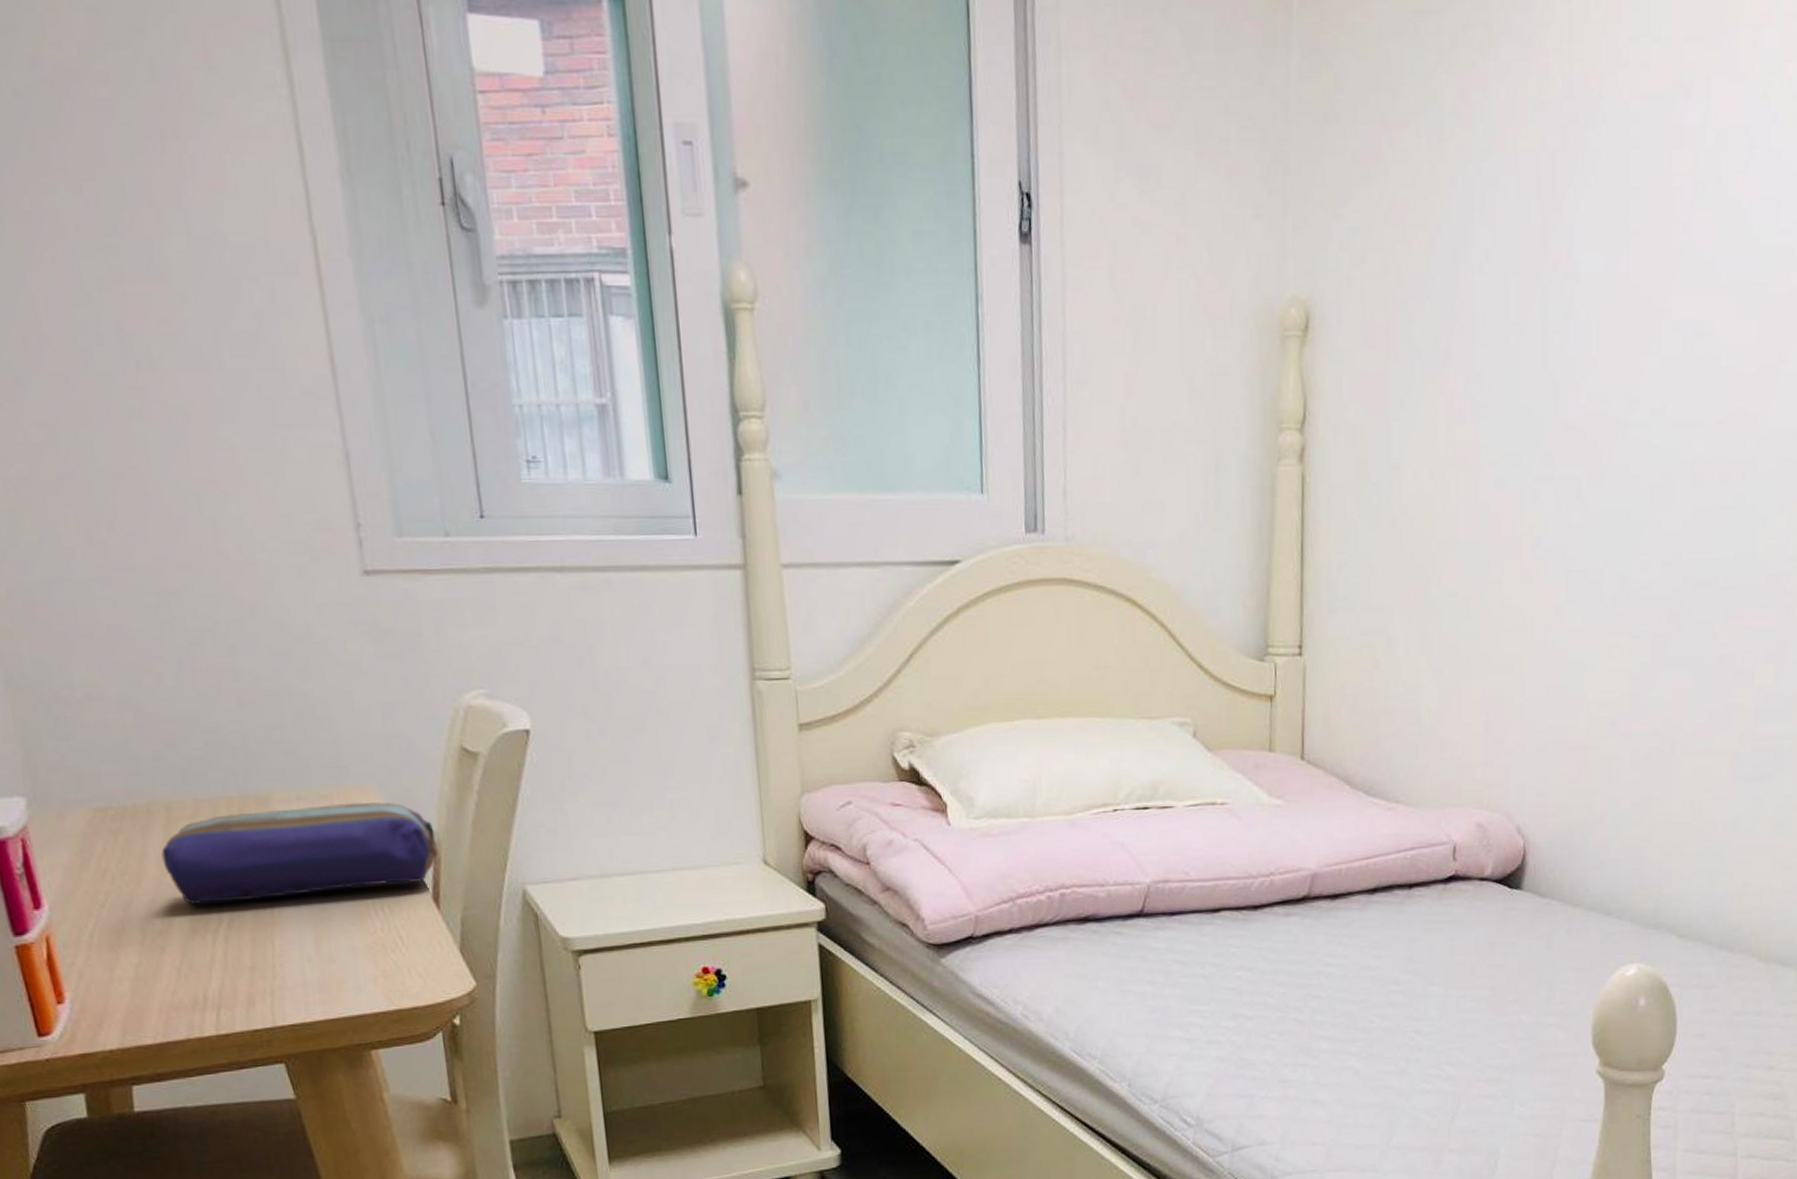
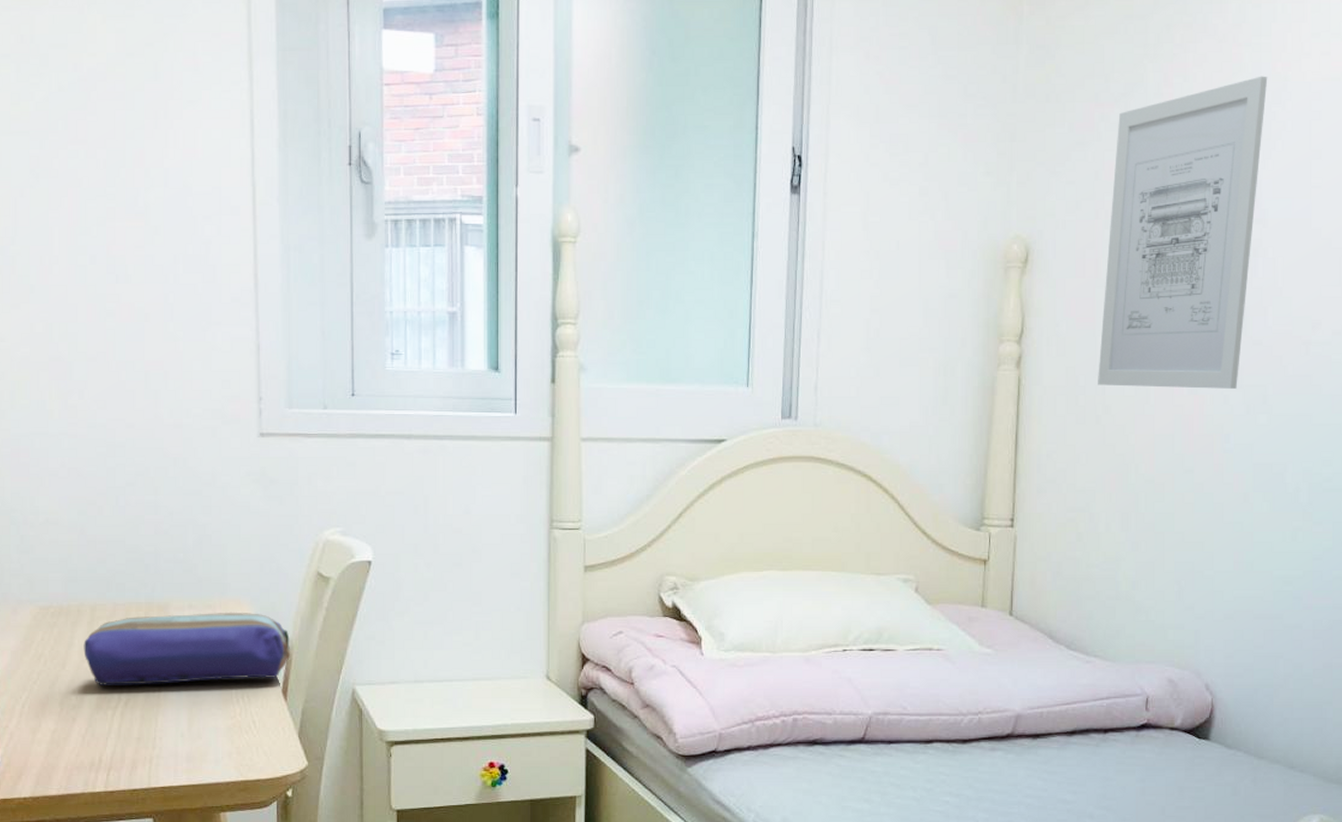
wall art: none [1392,92,1580,483] -> present [1098,76,1268,389]

